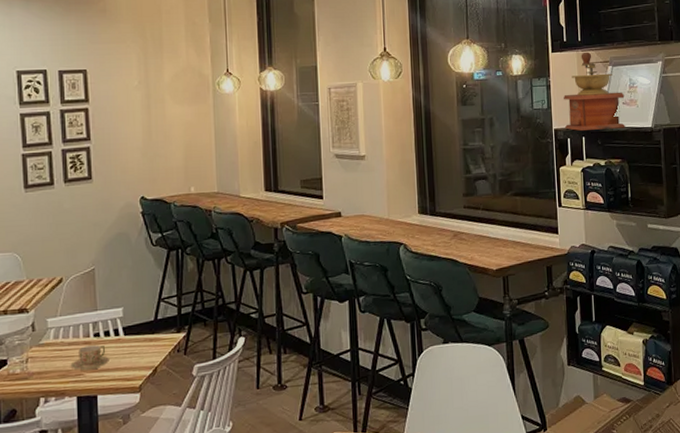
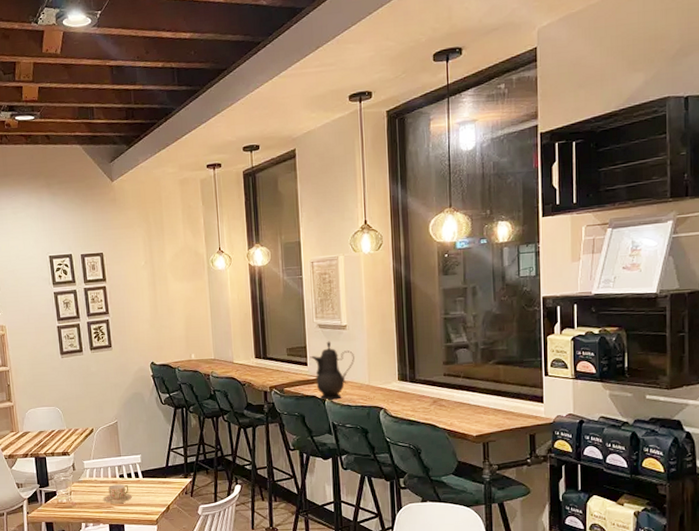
coffeepot: none [326,172,373,236] -> present [310,341,354,400]
coffee grinder: present [564,52,625,131] -> none [554,214,625,298]

